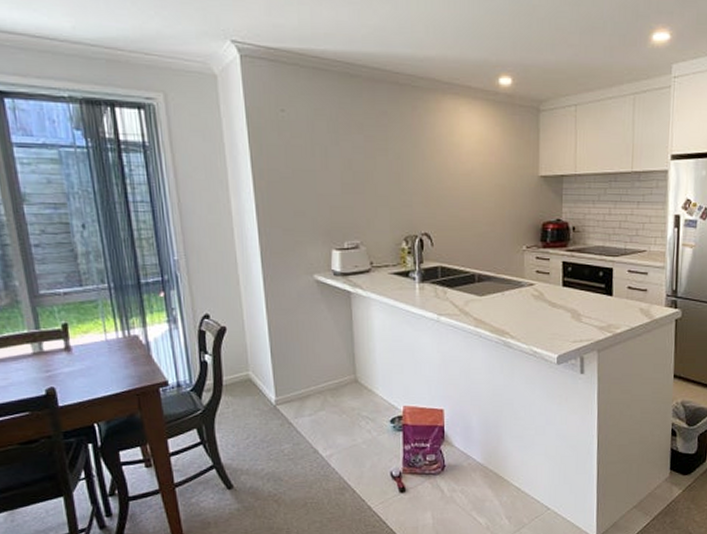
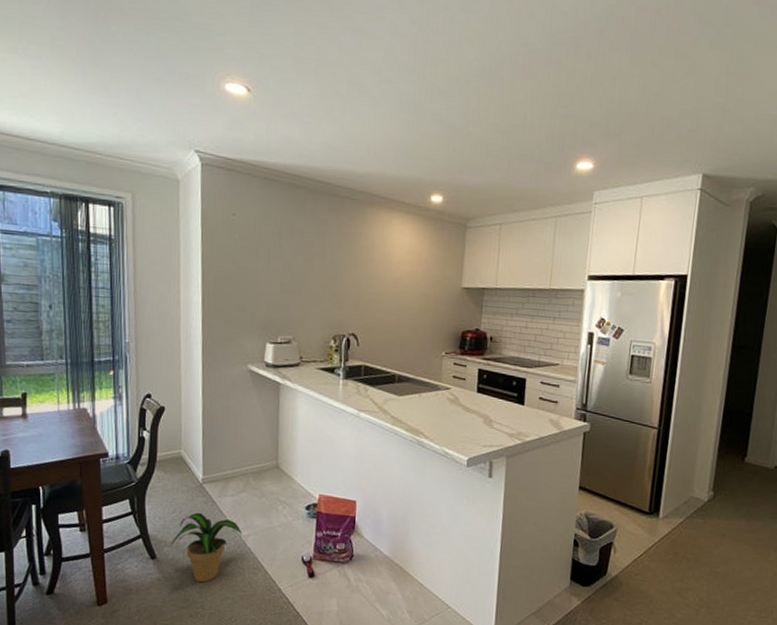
potted plant: none [248,436,324,509] -> present [171,512,242,583]

